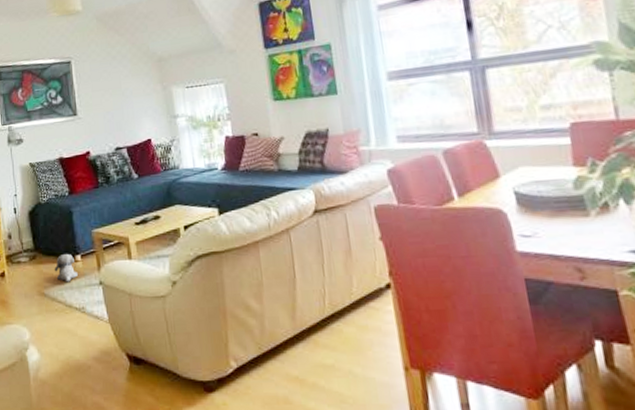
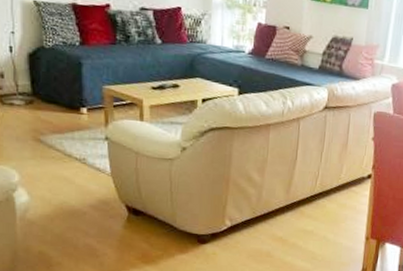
plush toy: present [54,253,78,282] -> none [55,103,82,133]

